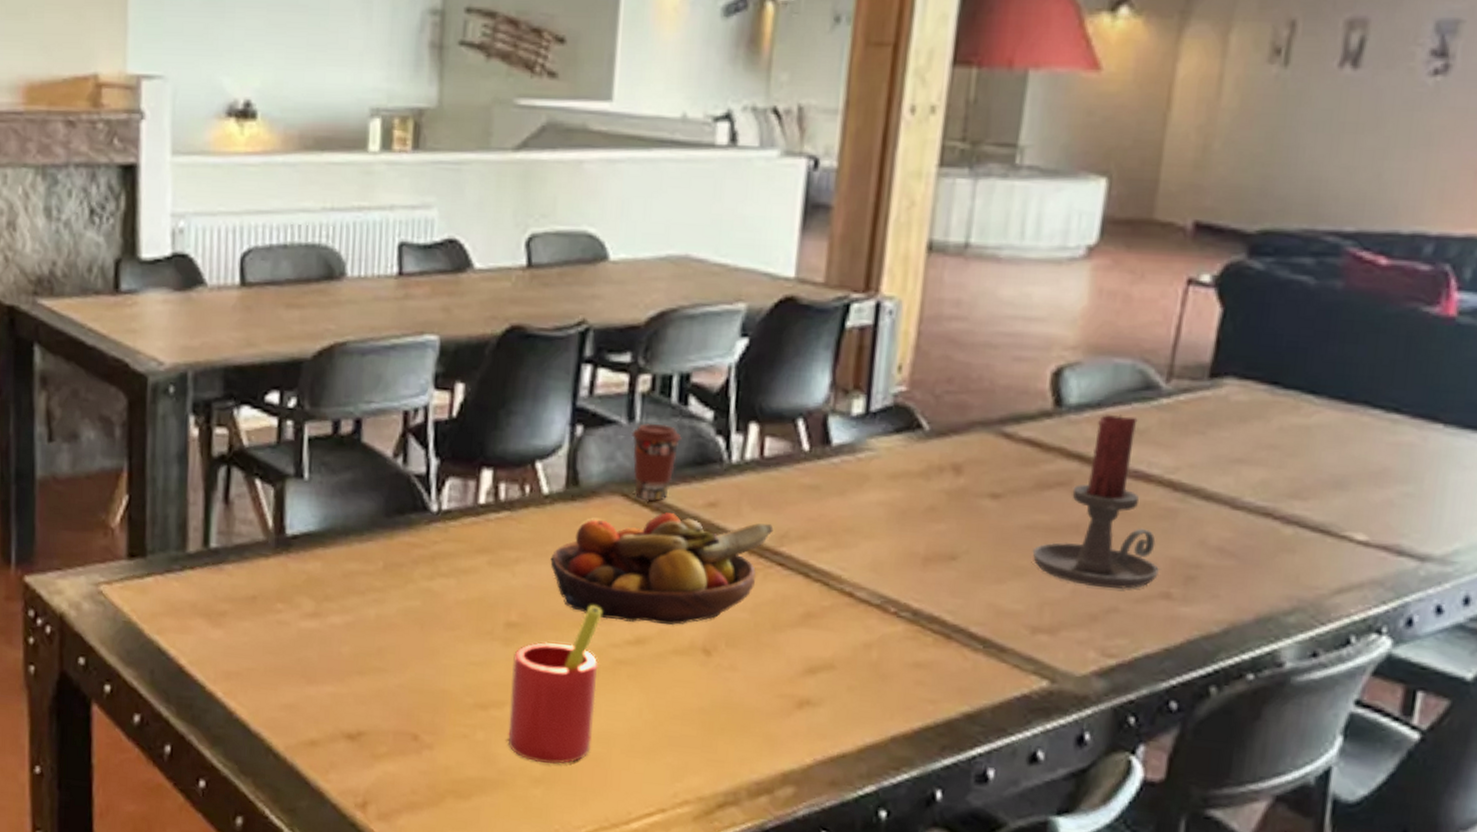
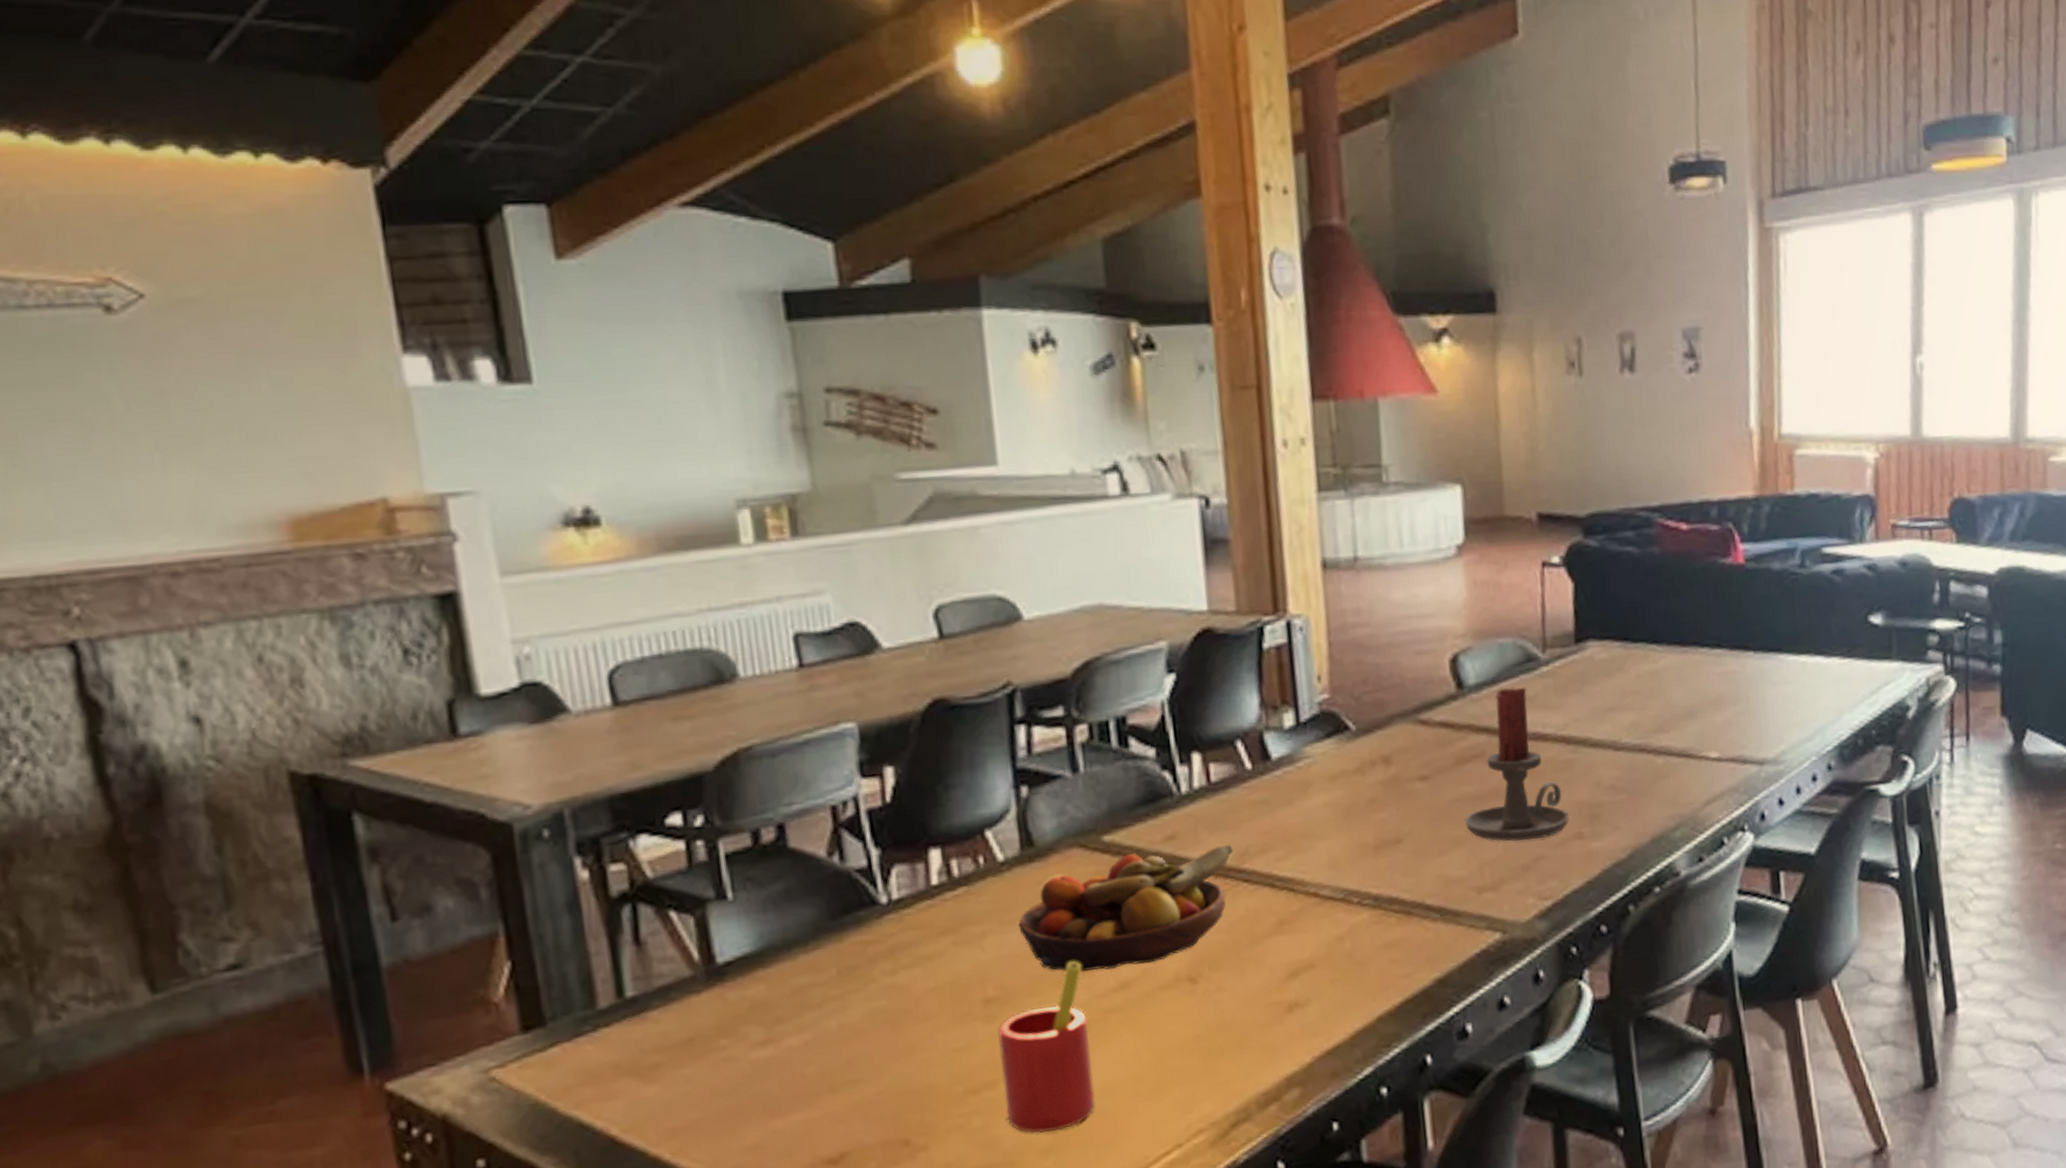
coffee cup: present [631,423,682,501] -> none [1078,769,1129,847]

